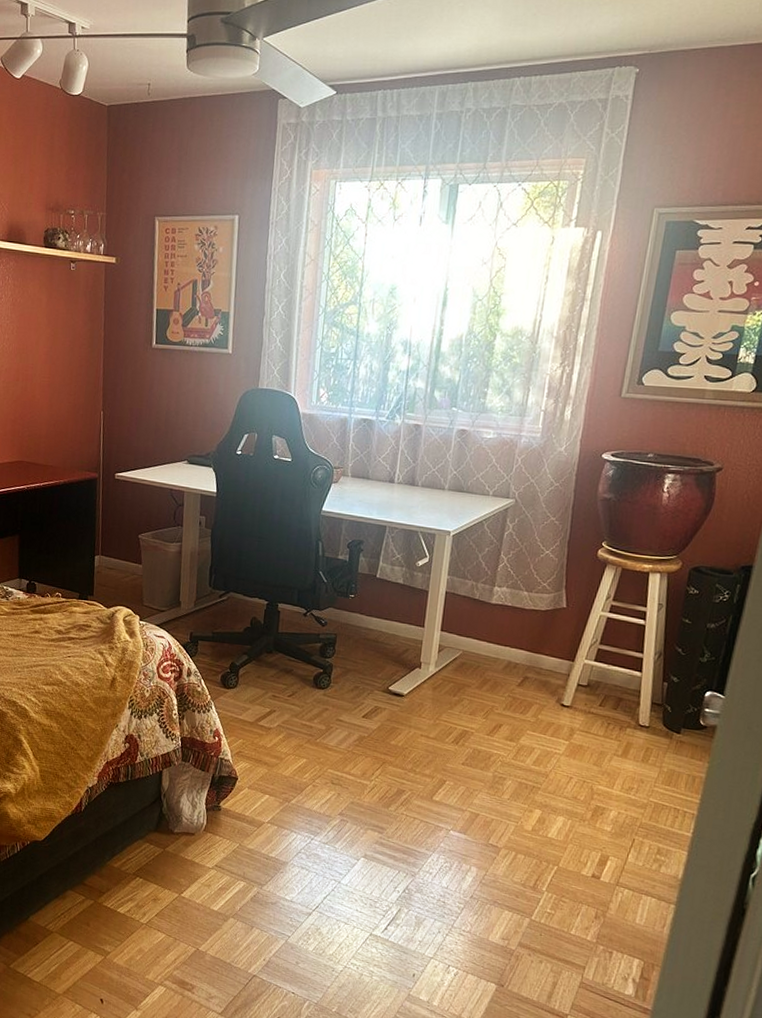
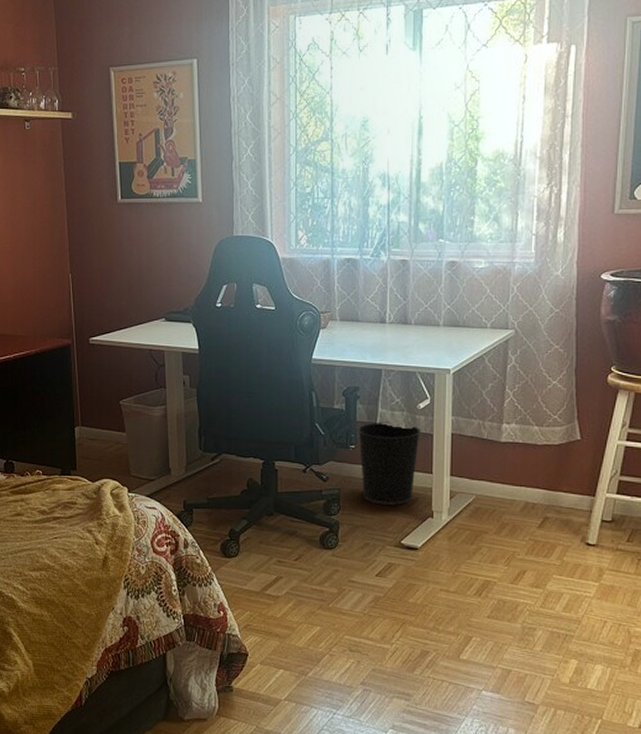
wastebasket: none [357,574,417,654] -> present [358,422,420,505]

